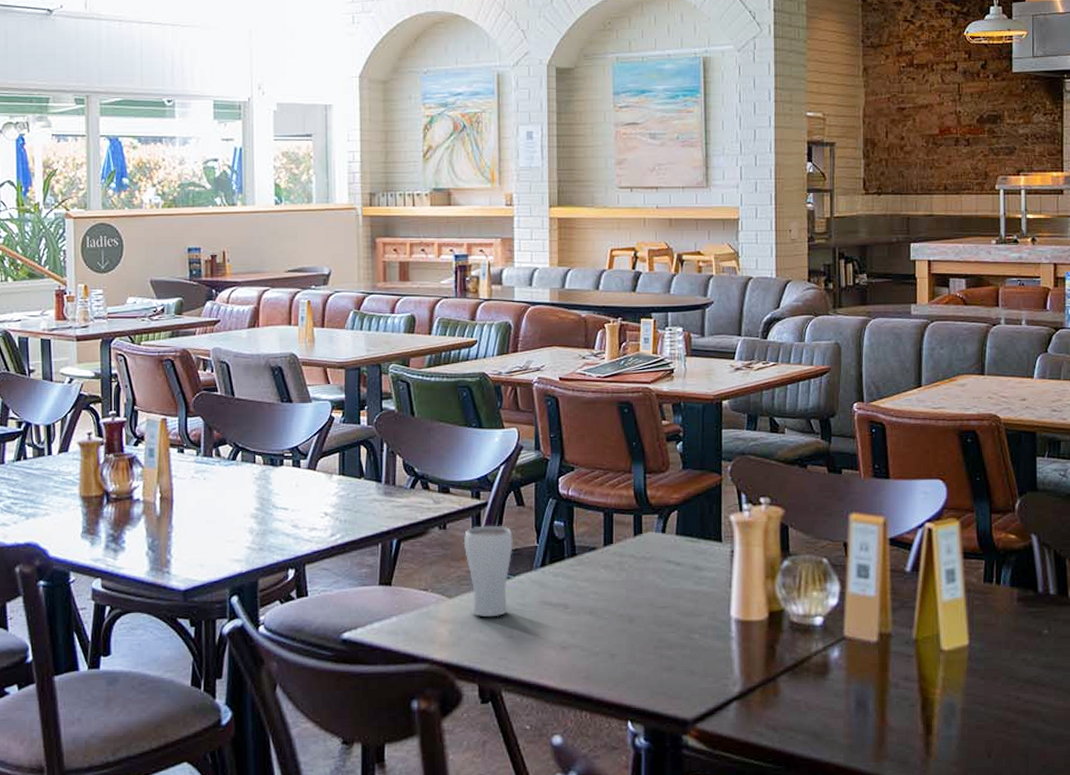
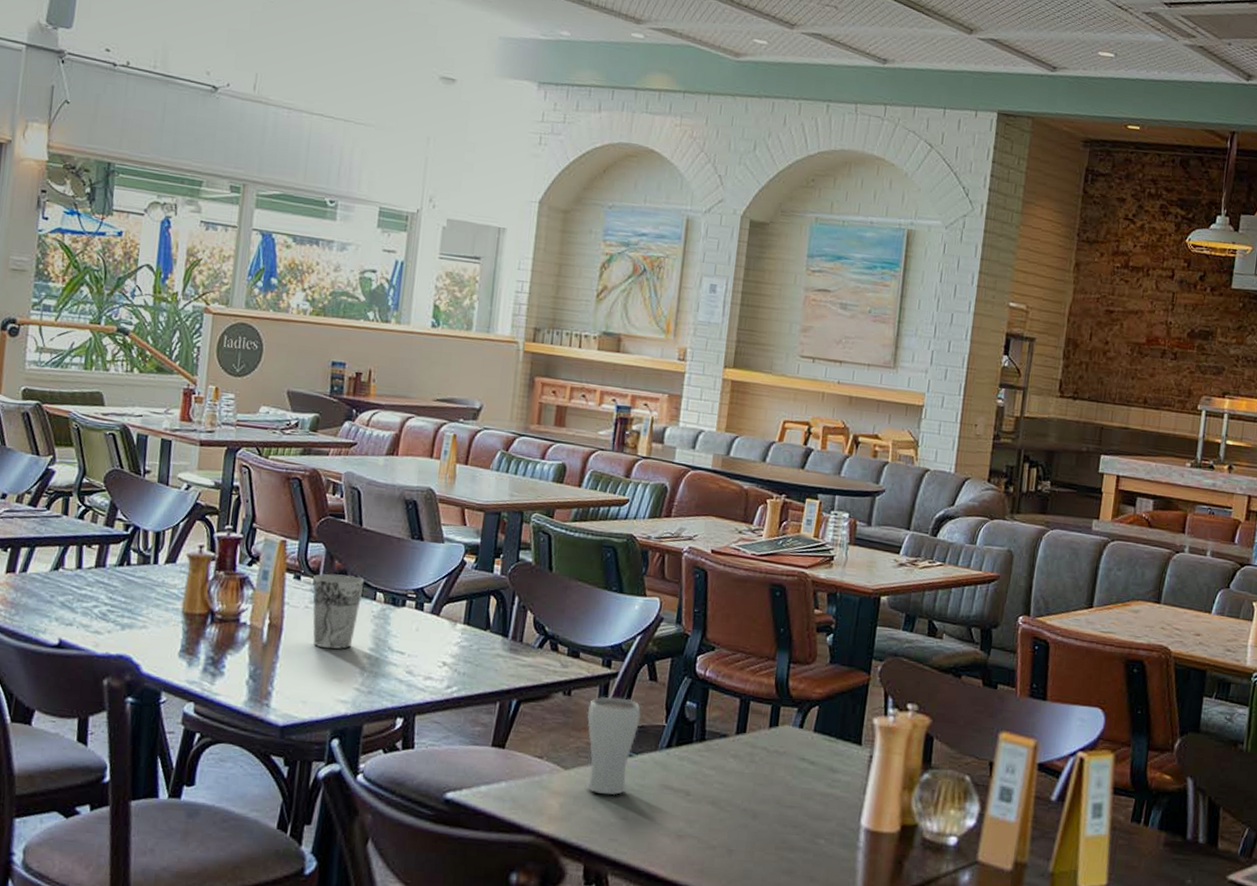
cup: none [196,443,243,514] -> present [312,573,365,649]

